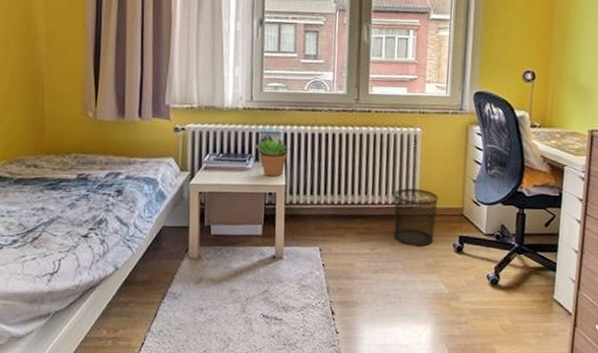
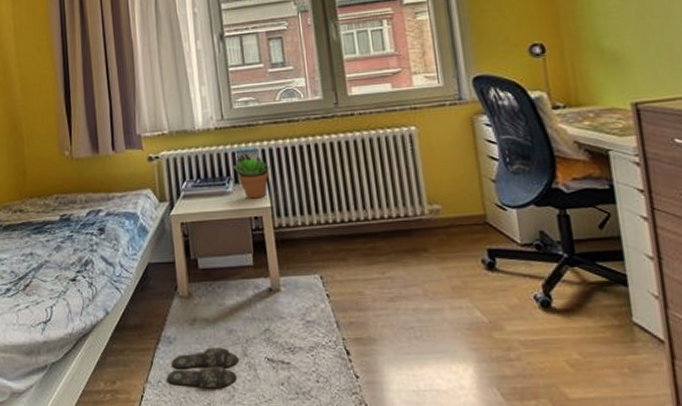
slippers: none [168,303,237,339] -> present [166,347,239,389]
waste bin: present [394,188,439,247] -> none [396,196,455,266]

